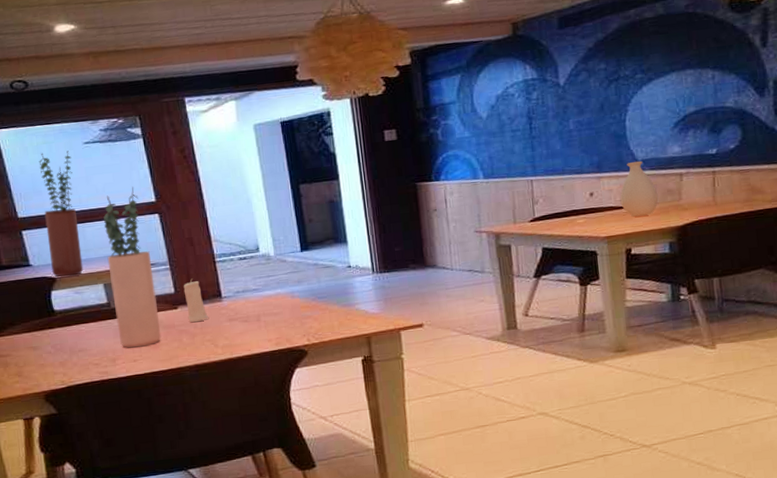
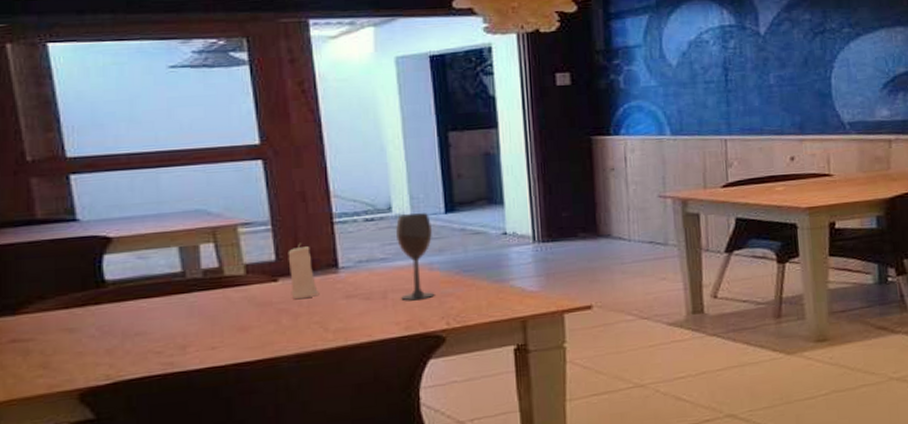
vase: present [38,151,84,278] -> none [103,75,152,237]
vase: present [103,187,162,348] -> none [187,124,253,332]
wine glass: none [263,251,297,323] -> present [395,213,435,301]
vase: present [620,160,659,217] -> none [823,123,866,186]

